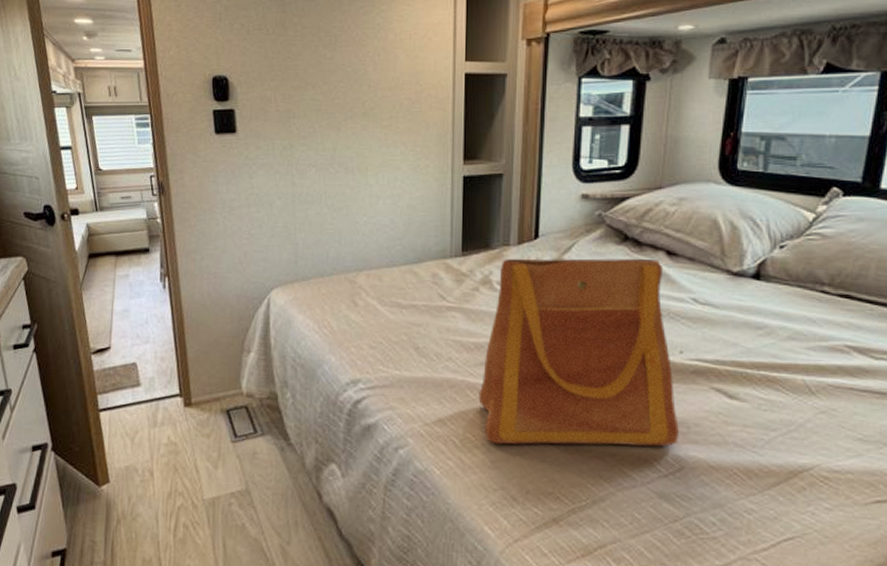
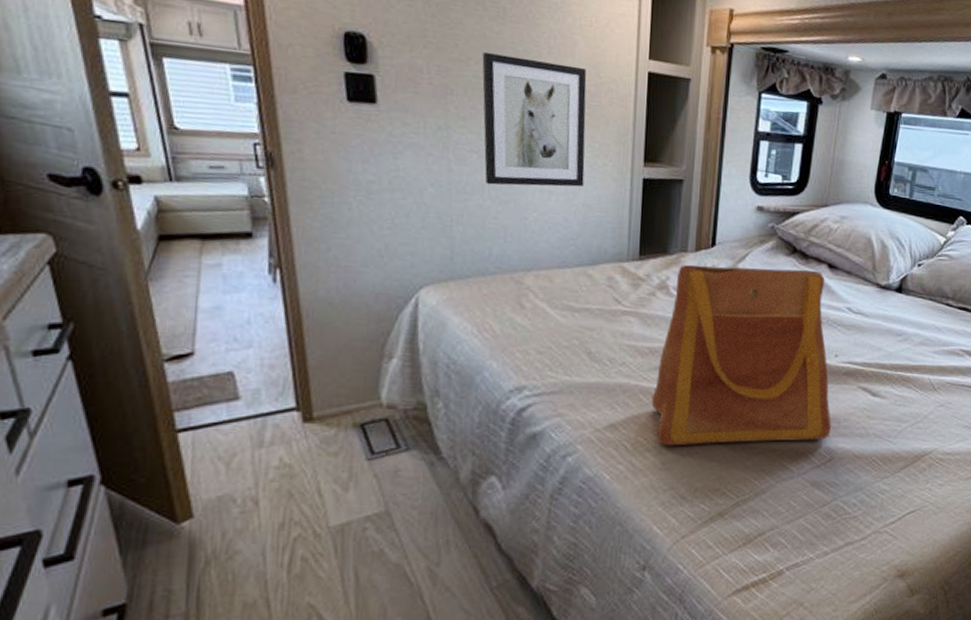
wall art: none [318,77,408,194] -> present [482,52,587,187]

